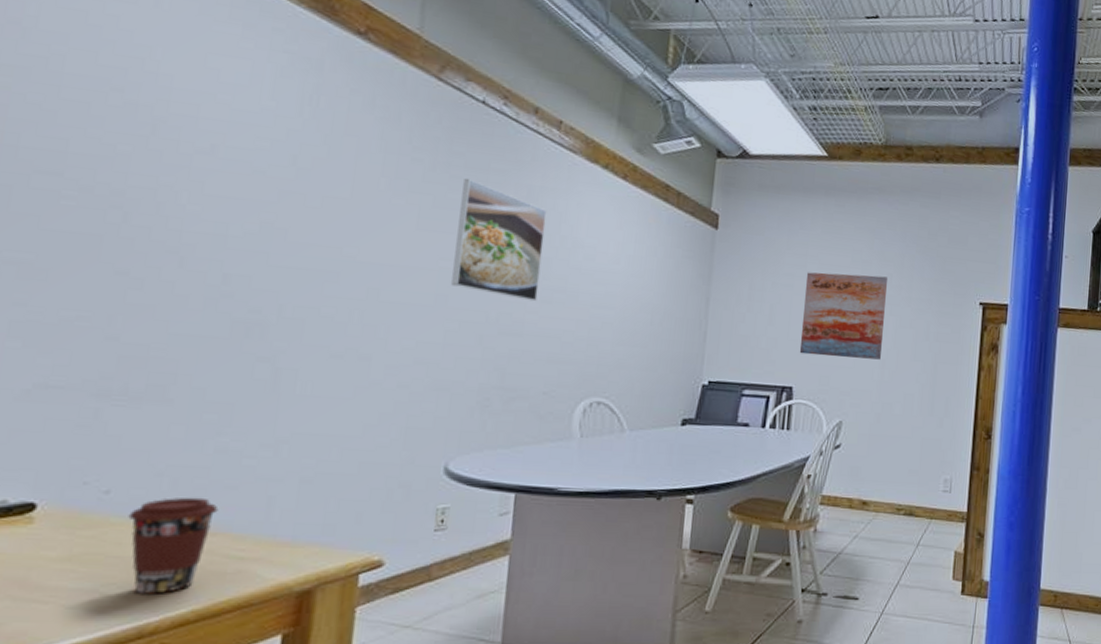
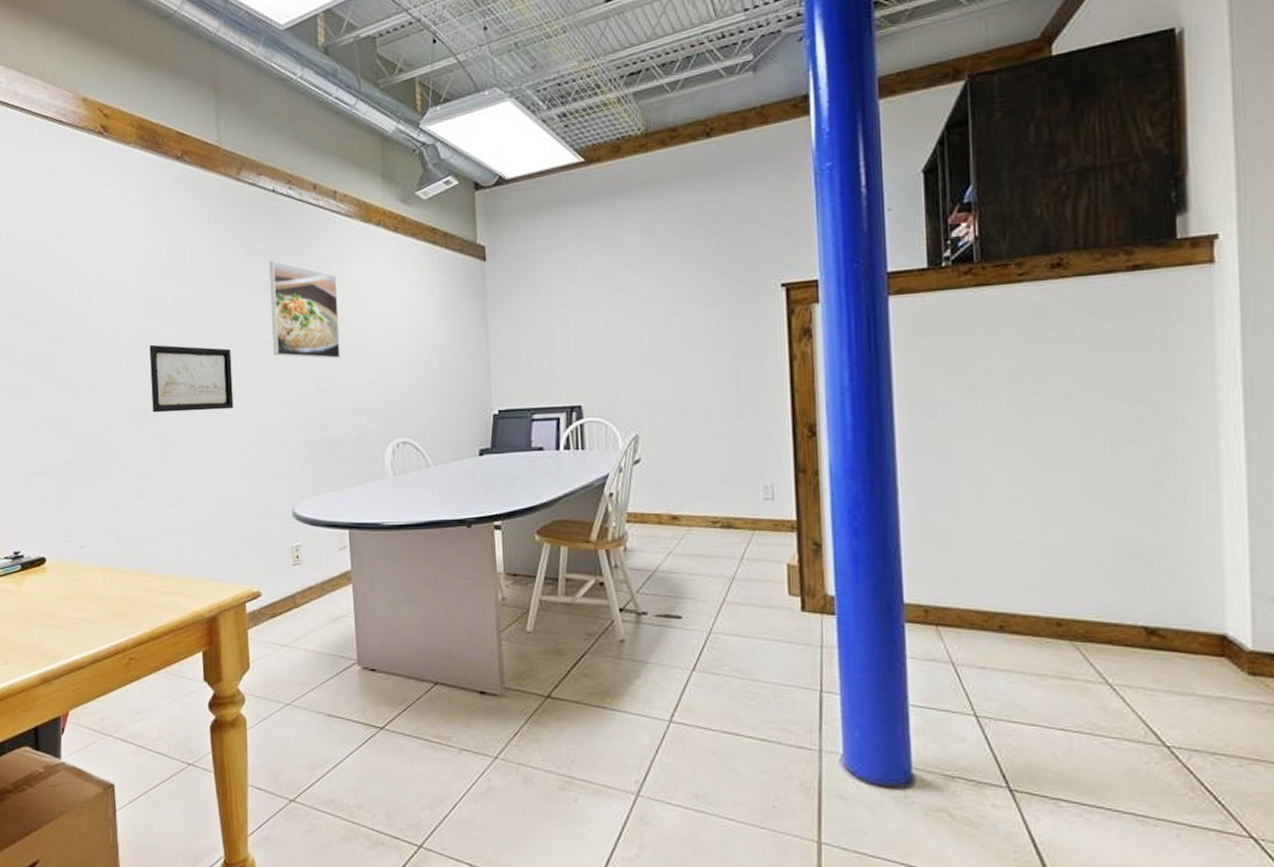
coffee cup: present [128,497,219,596] -> none [97,547,148,622]
wall art: none [262,244,393,339] -> present [149,344,234,413]
wall art: present [799,272,889,360] -> none [579,275,672,371]

